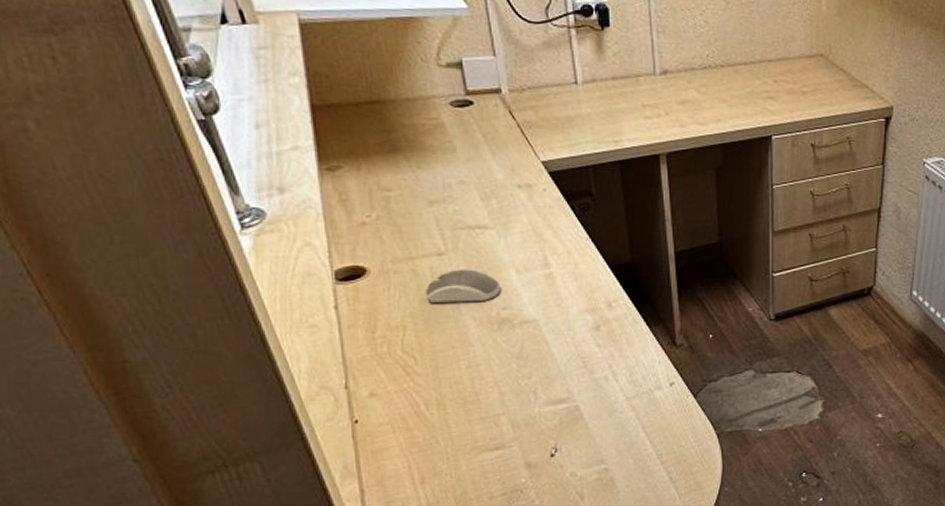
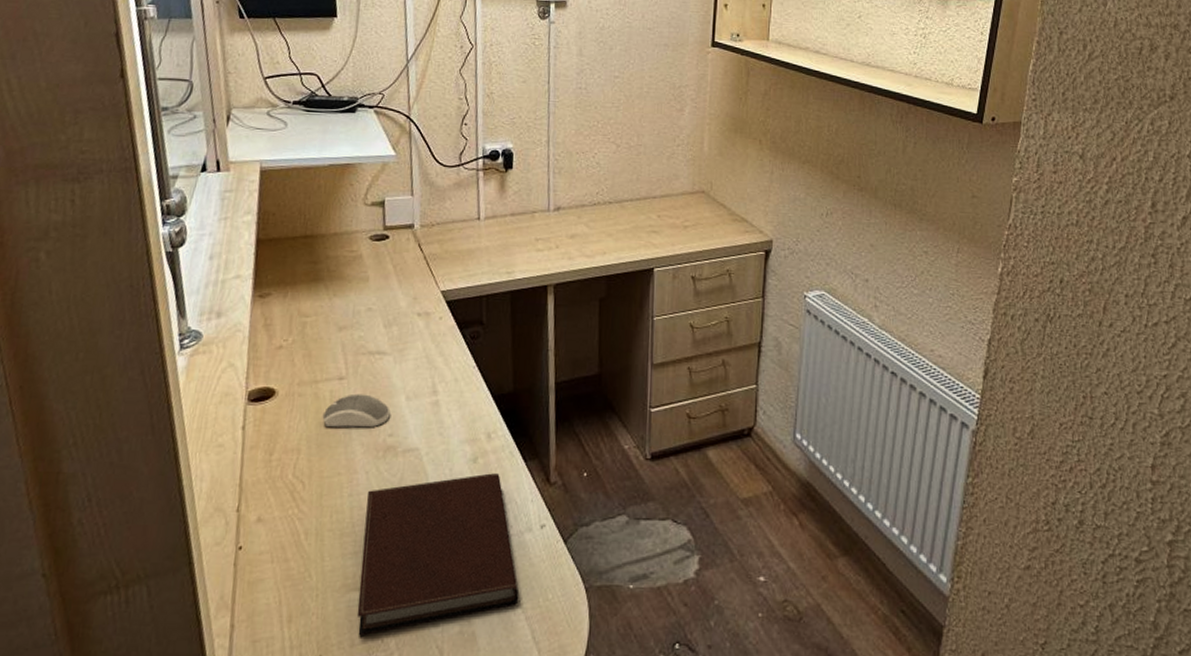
notebook: none [488,339,654,490] -> present [357,473,519,636]

